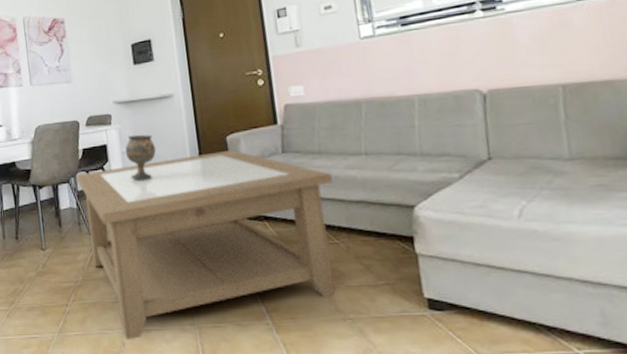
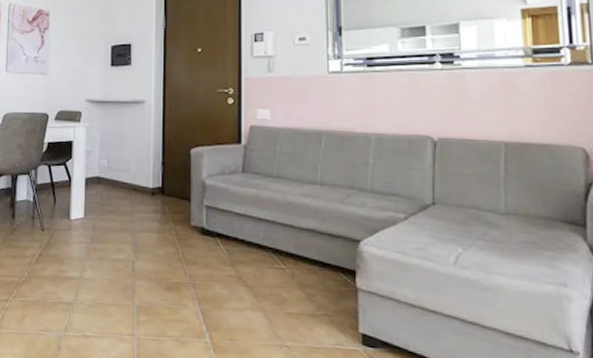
coffee table: present [76,150,334,340] -> none [37,163,287,345]
goblet: present [125,134,156,180] -> none [90,135,120,182]

